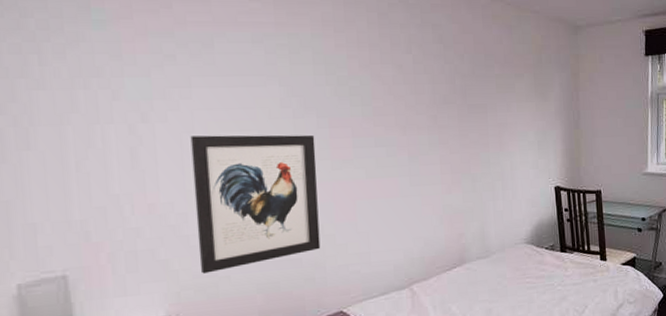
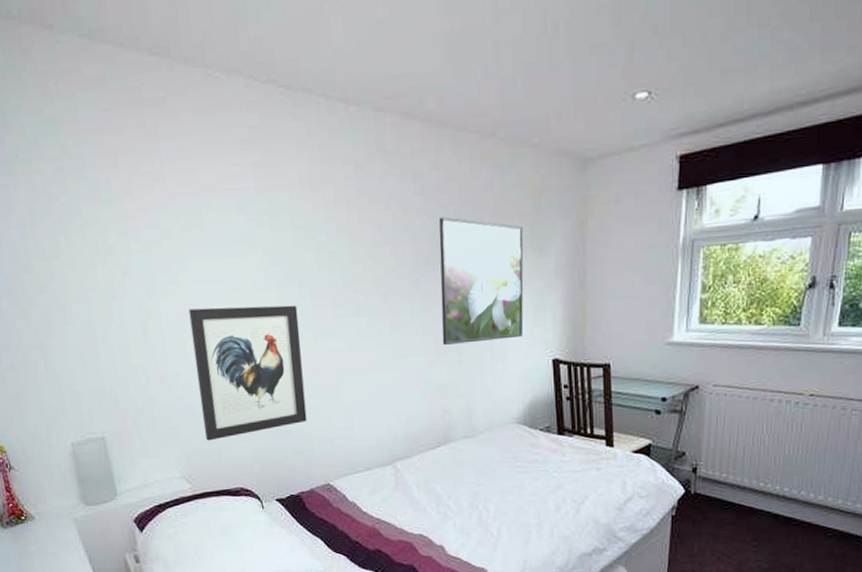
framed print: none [455,63,530,175] -> present [439,217,524,346]

